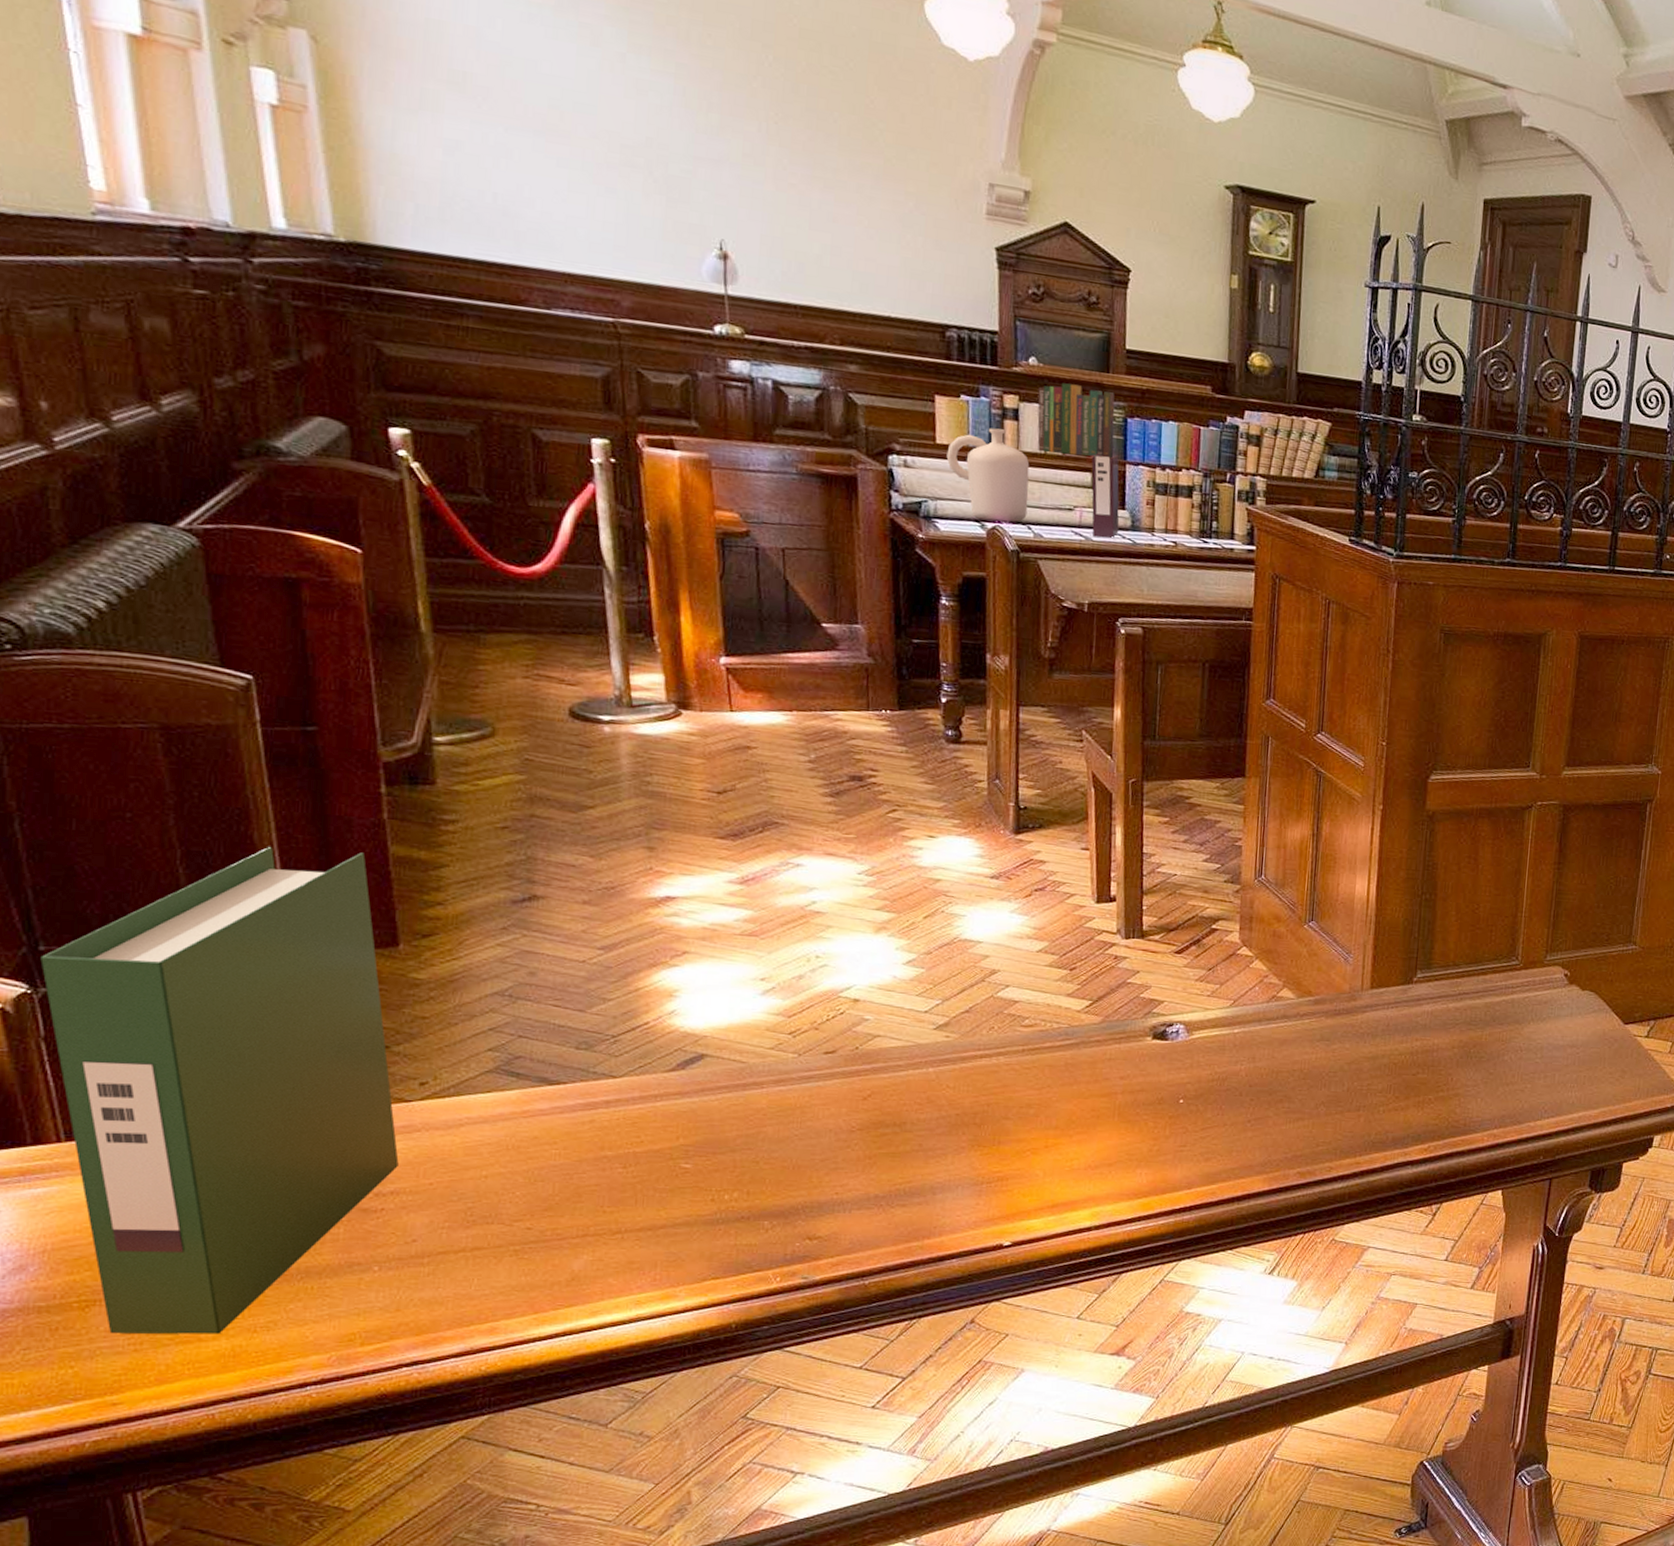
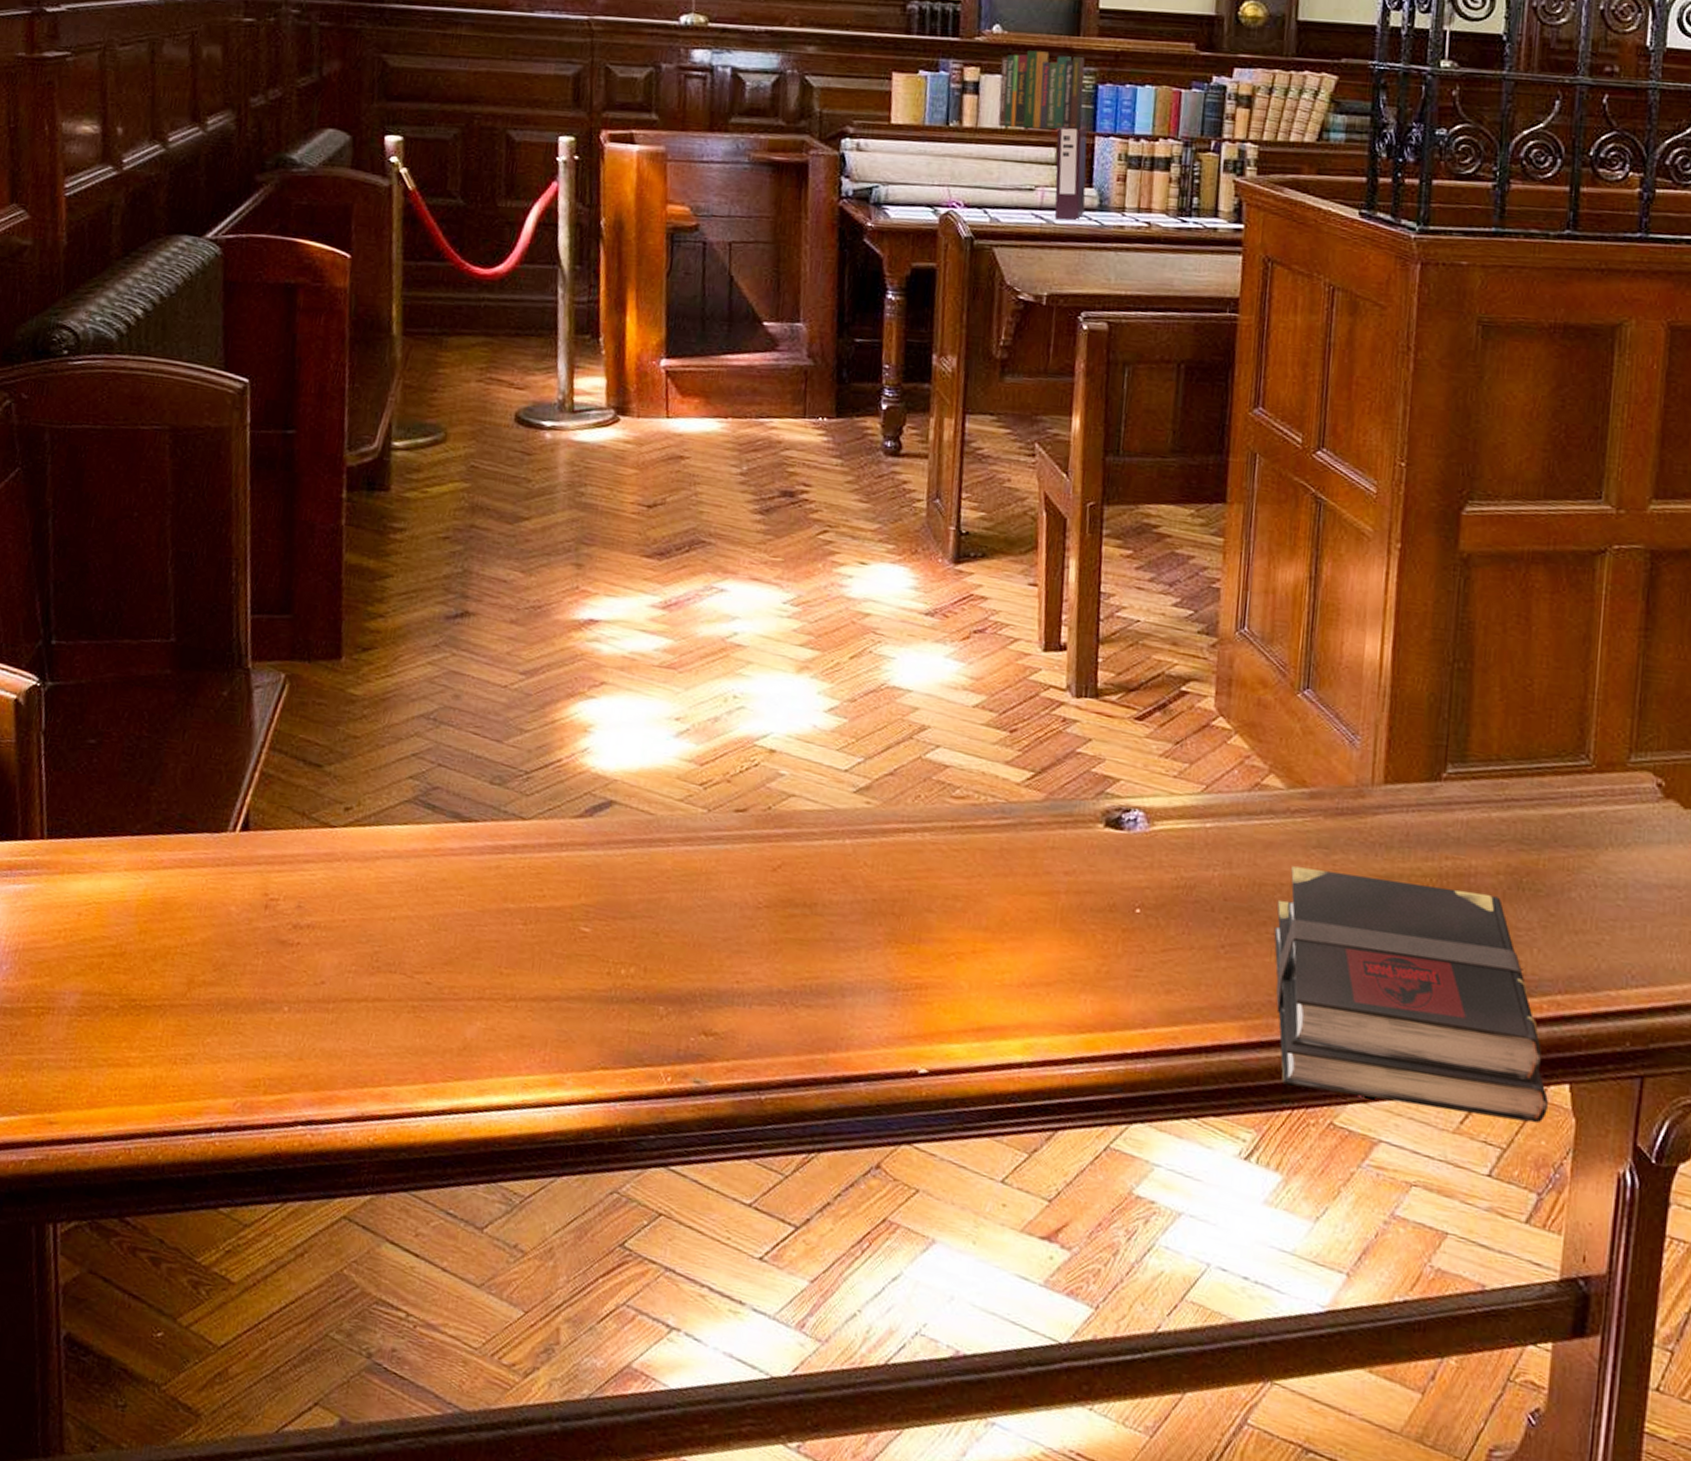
binder: present [40,847,399,1334] -> none [51,550,322,1061]
water jug: present [946,427,1030,523] -> none [901,104,989,208]
book: none [1288,1056,1488,1220] -> present [1274,866,1549,1124]

